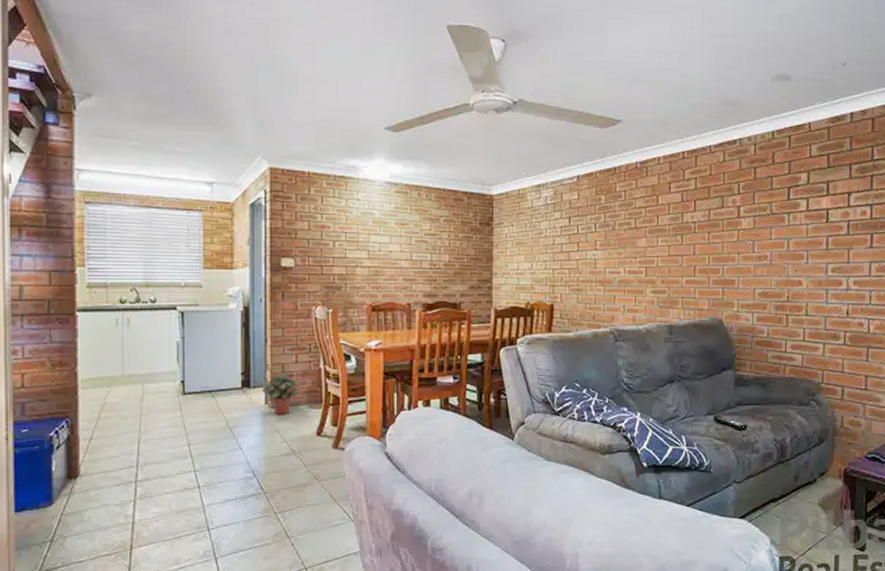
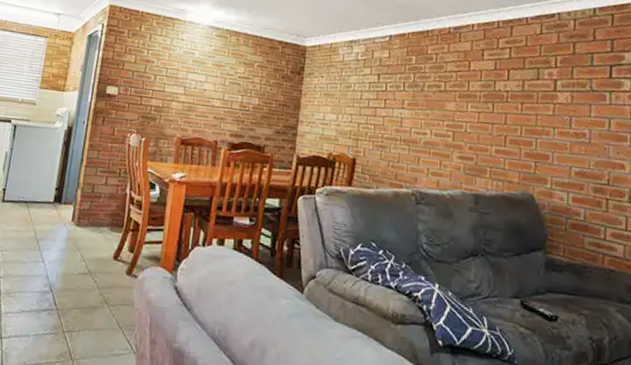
potted plant: present [262,374,305,415] -> none [71,193,110,234]

